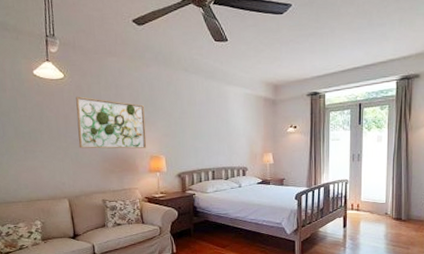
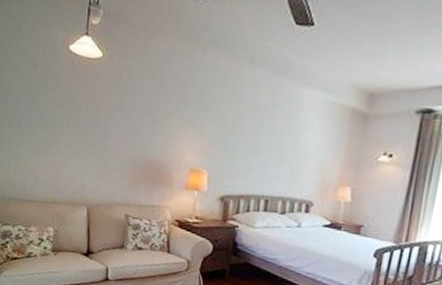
wall art: present [76,96,147,149] -> none [107,82,193,157]

